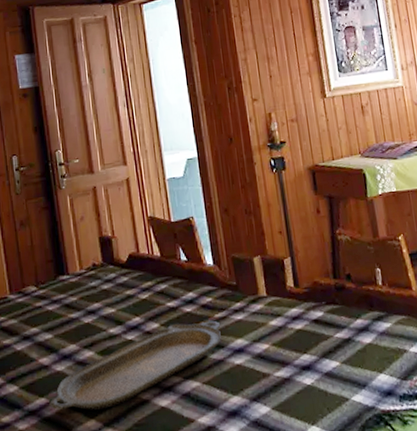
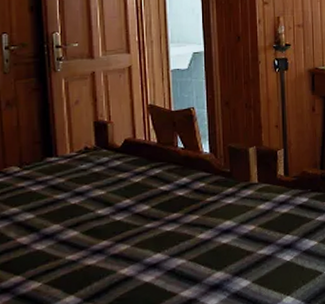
serving tray: present [49,320,221,410] -> none [26,204,211,287]

